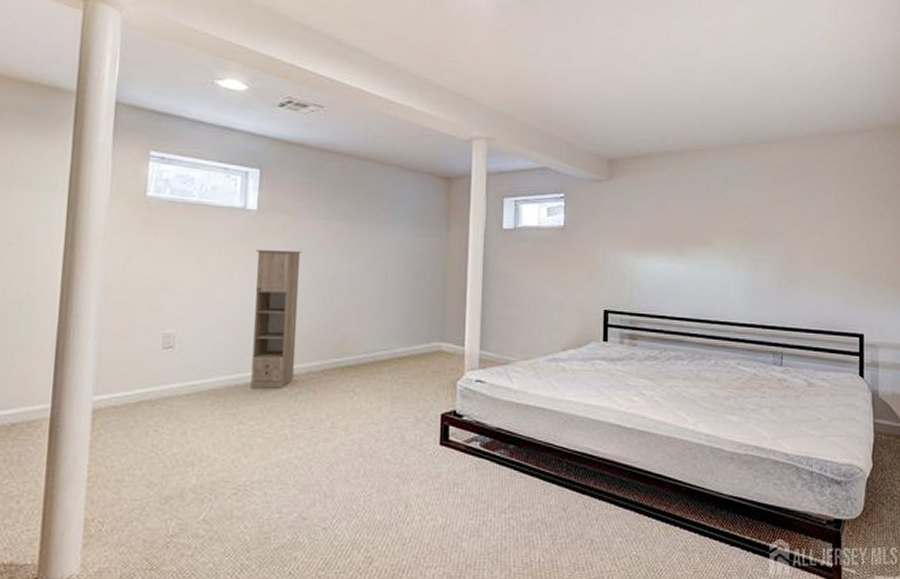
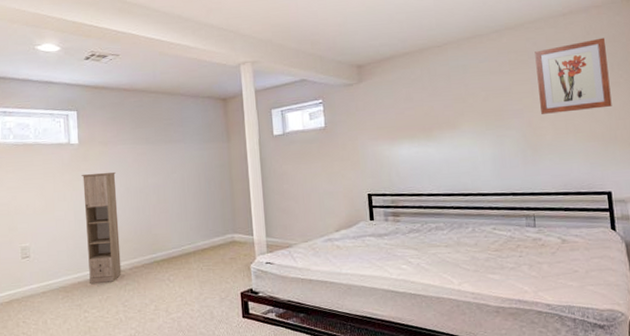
wall art: none [801,165,874,242] -> present [535,37,612,114]

